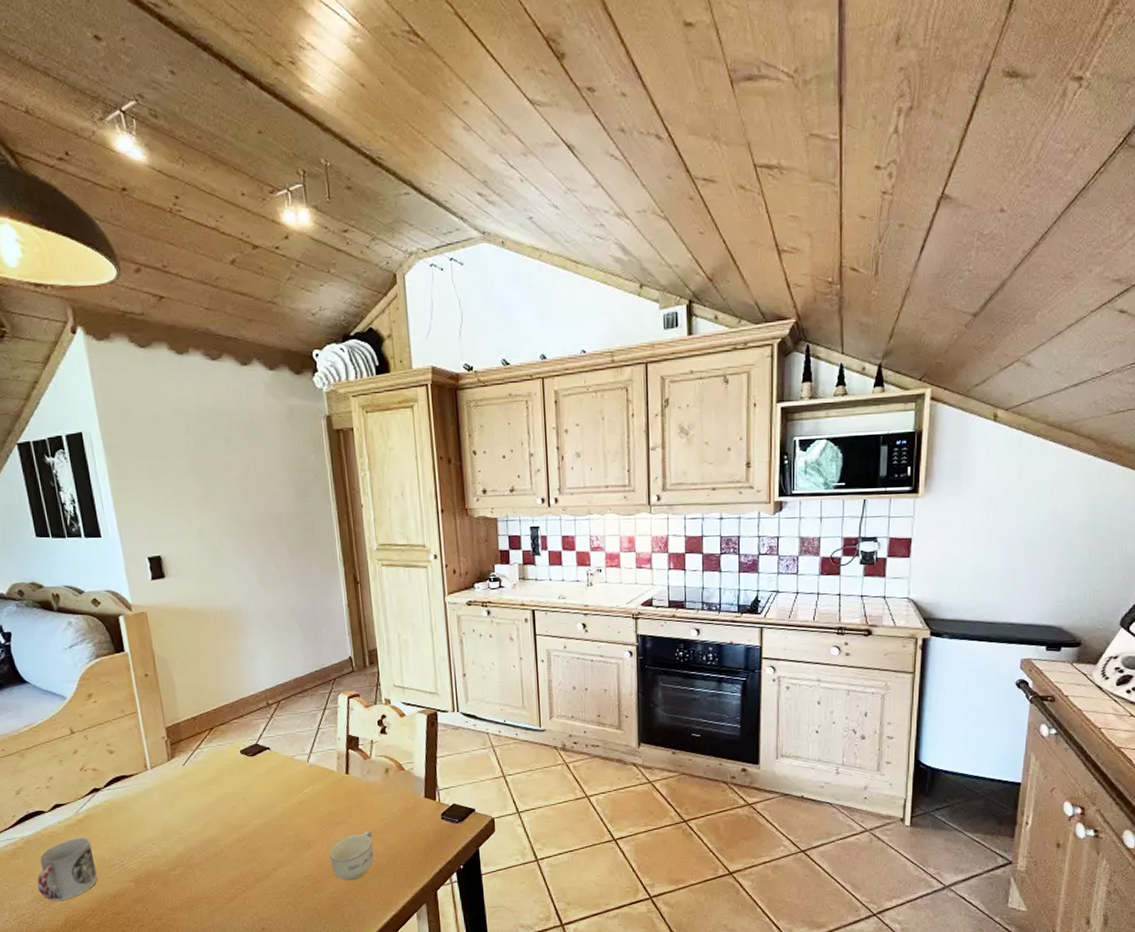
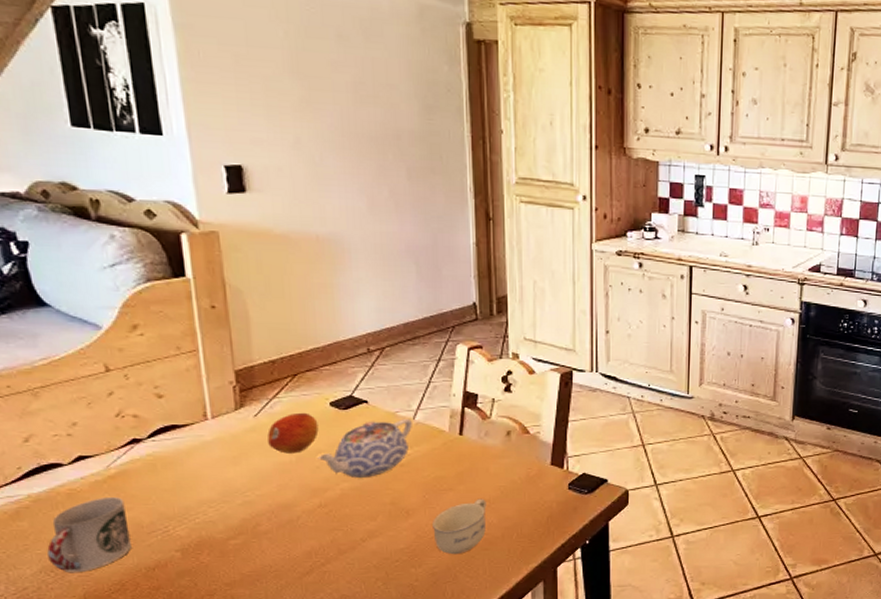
fruit: none [194,760,233,796] -> present [267,412,319,454]
teapot: none [233,761,307,815] -> present [317,418,412,478]

